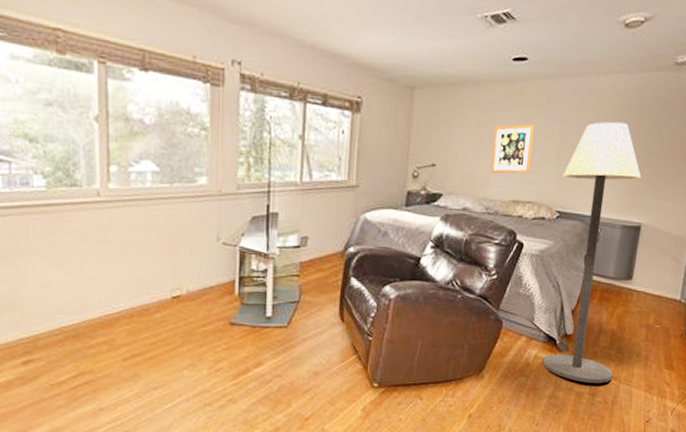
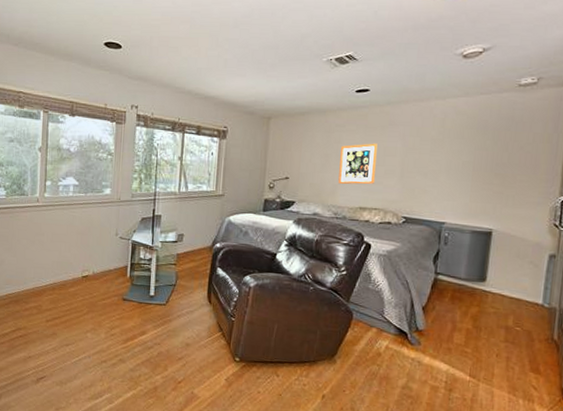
floor lamp: present [542,121,641,383] -> none [394,138,489,380]

